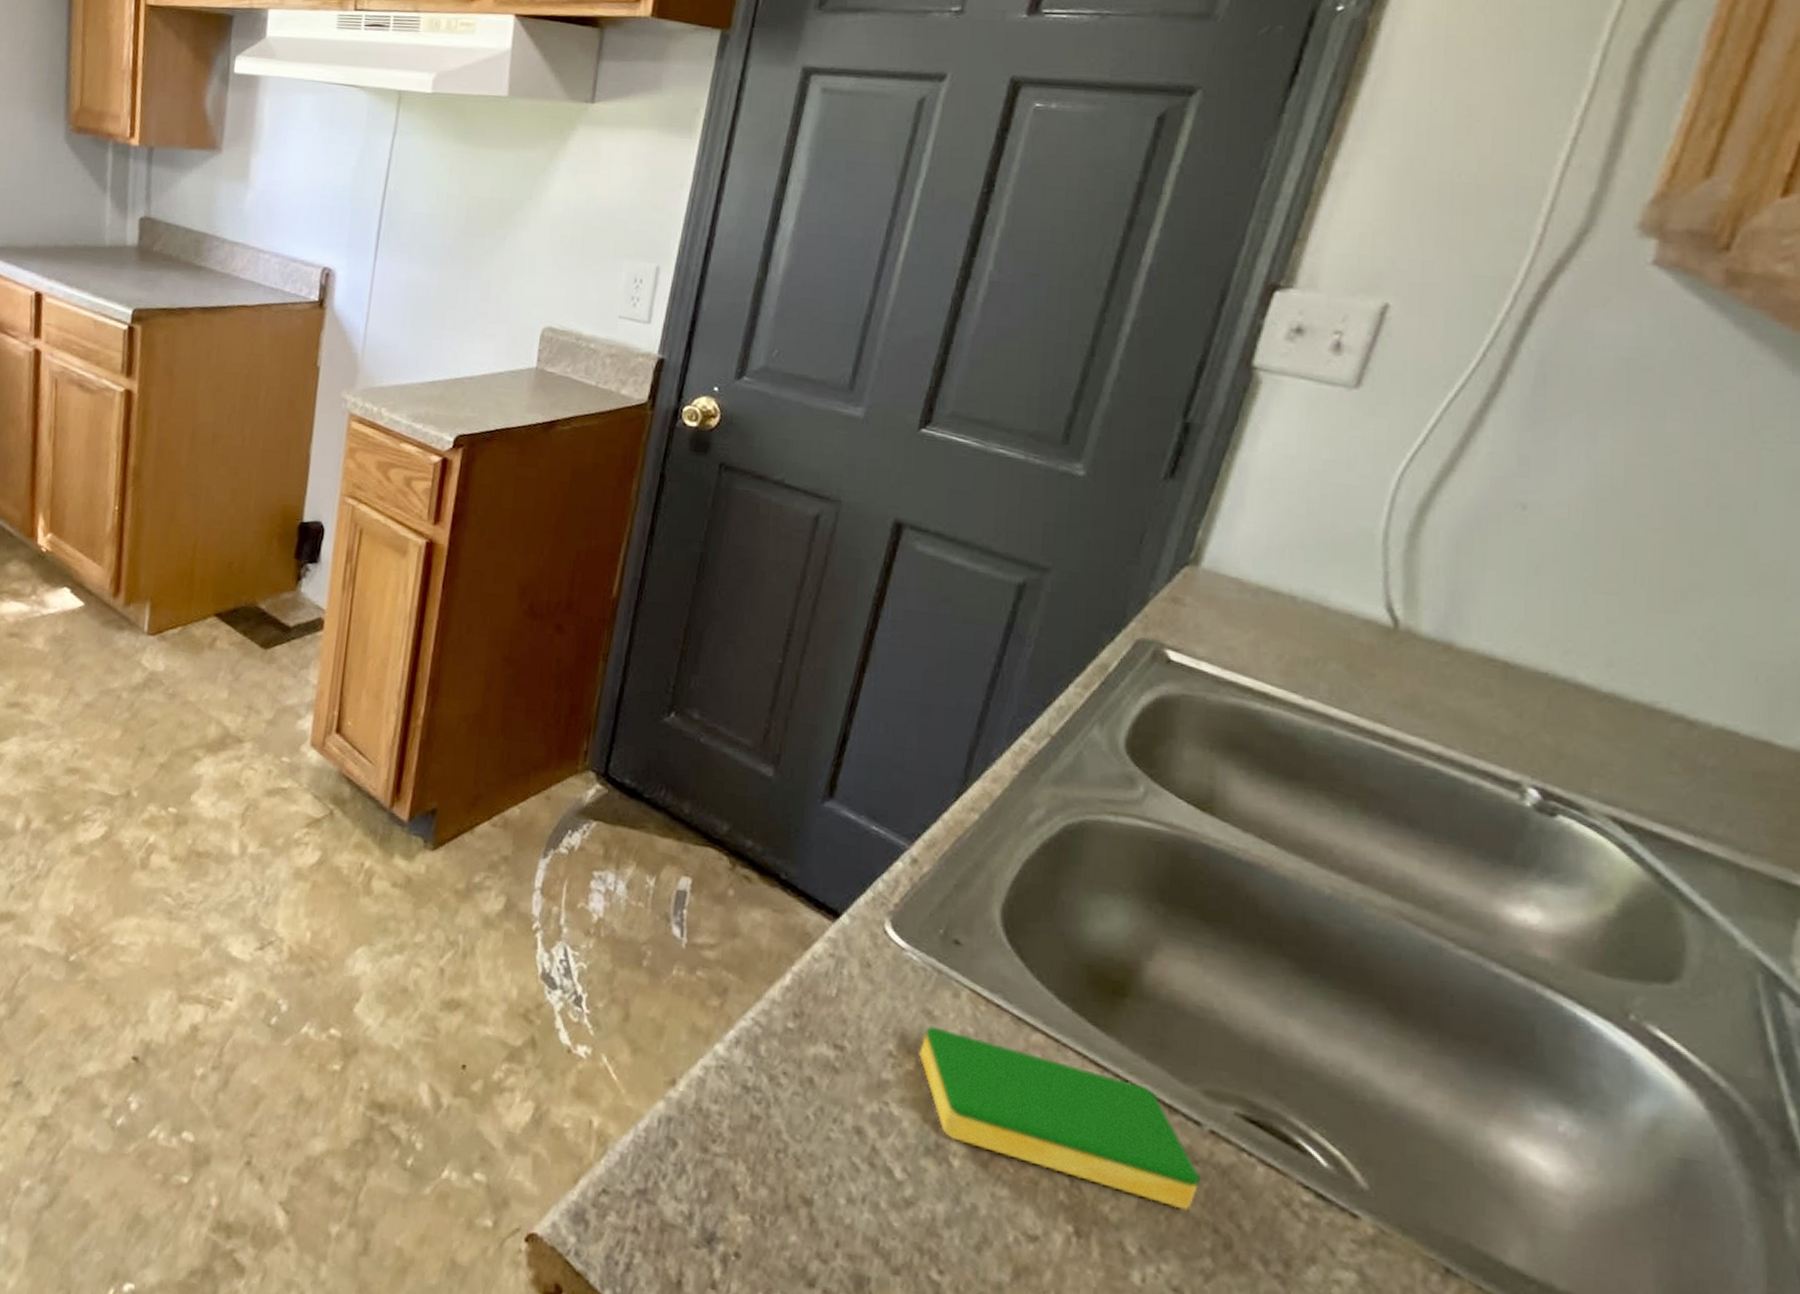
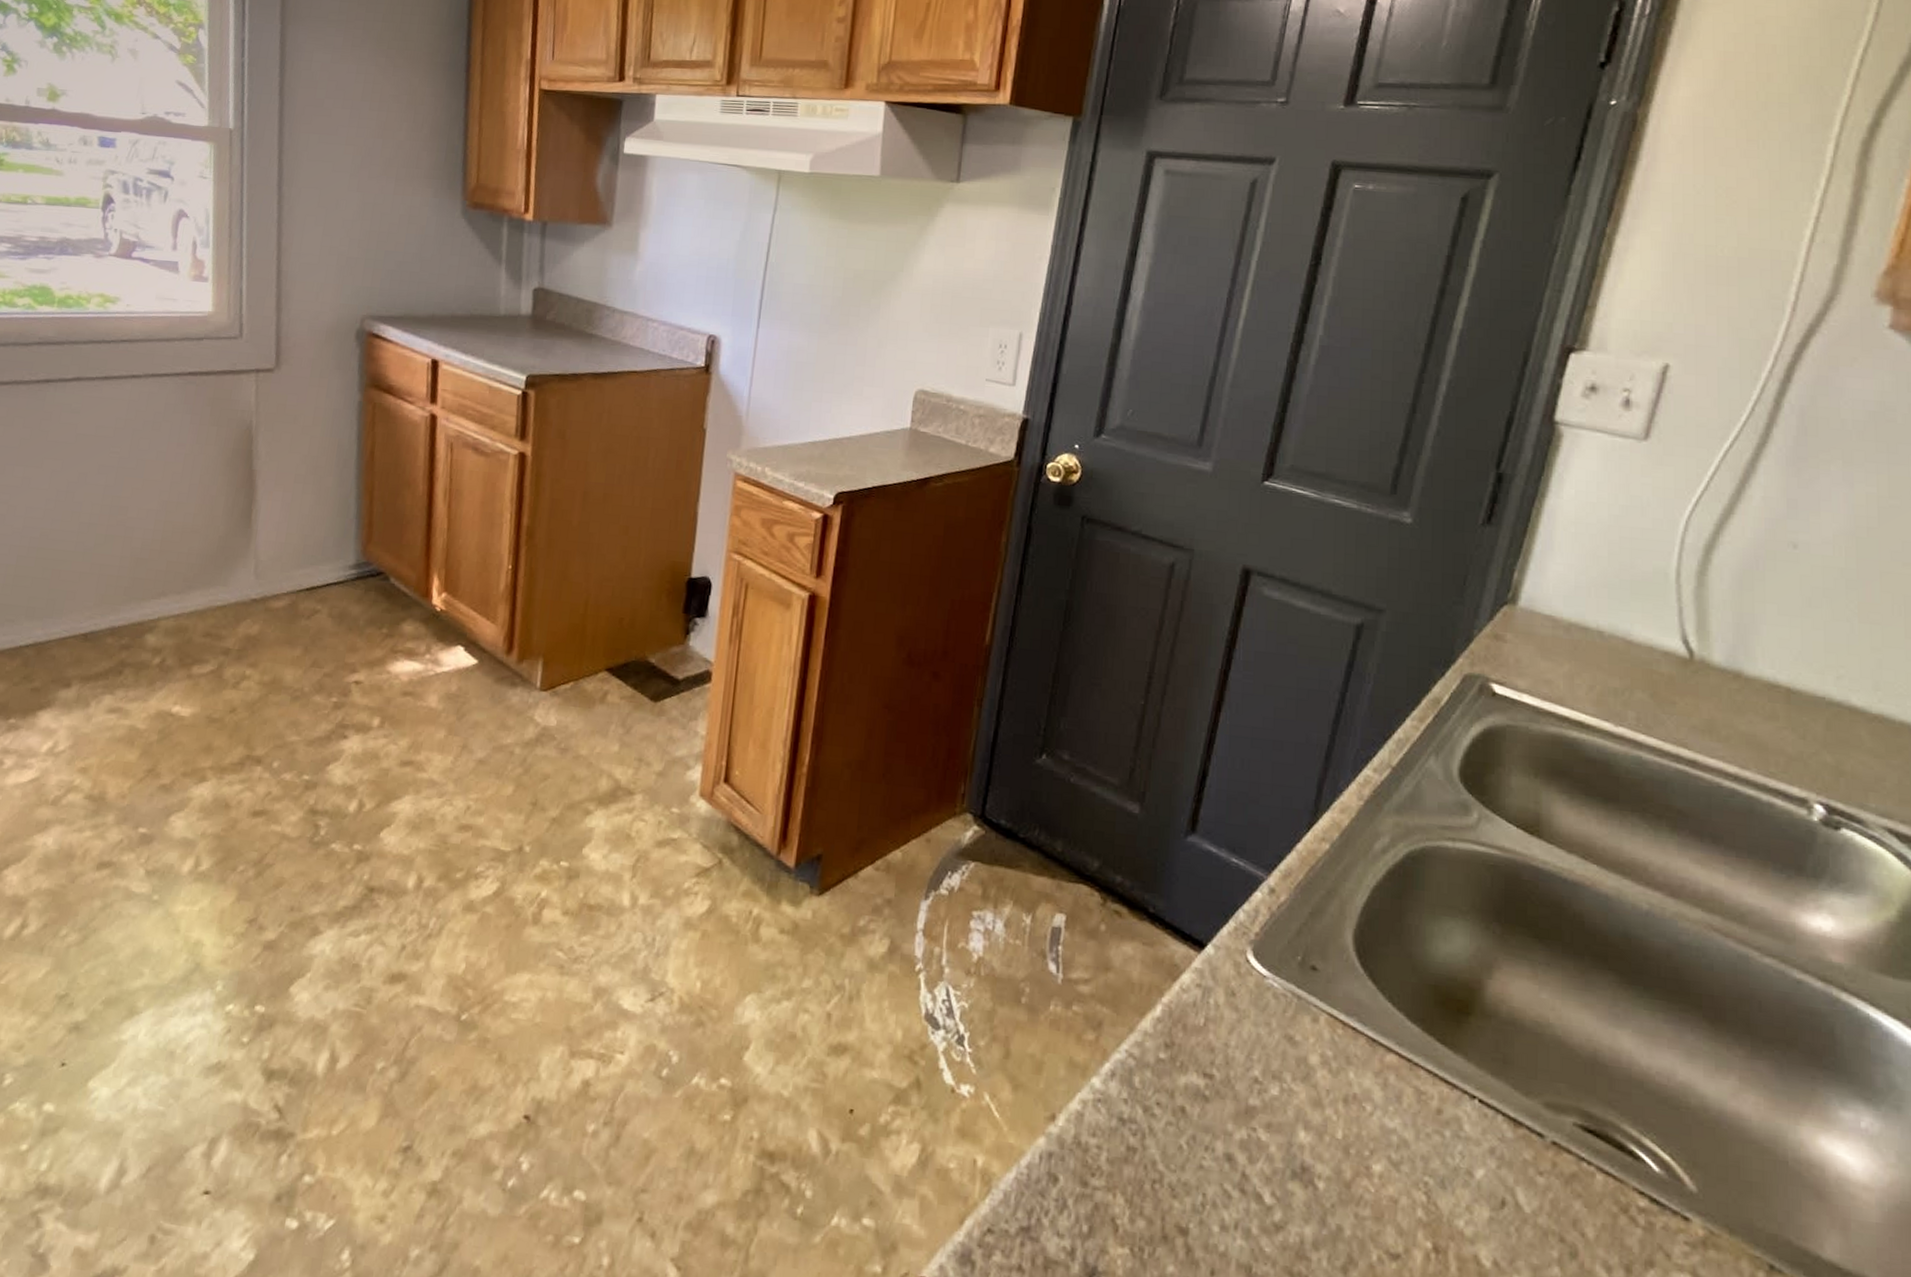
dish sponge: present [919,1026,1201,1211] -> none [1283,1051,1546,1221]

